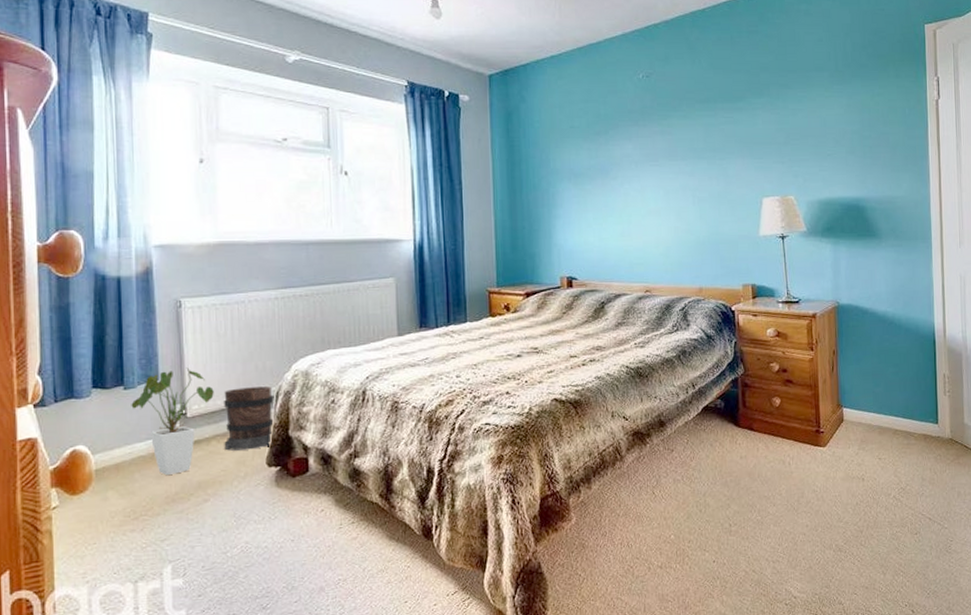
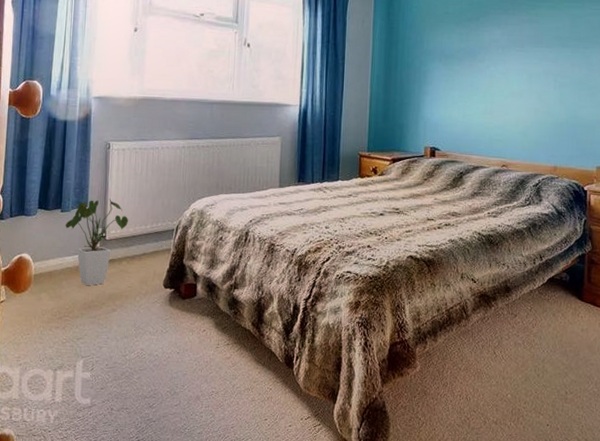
wooden barrel: present [224,386,274,451] -> none [132,219,173,272]

